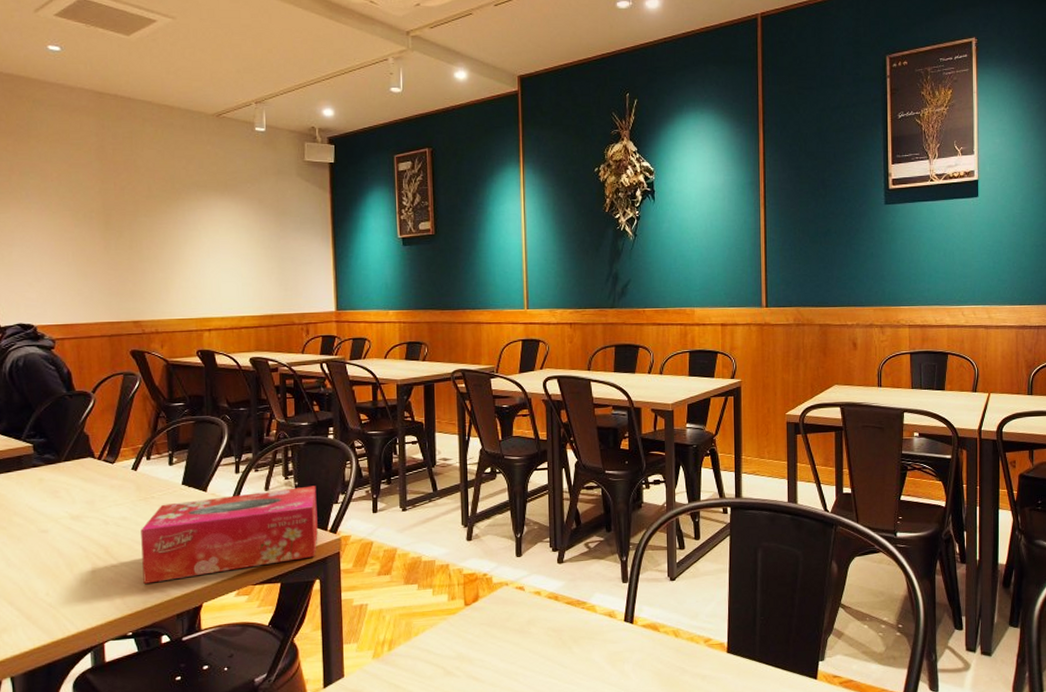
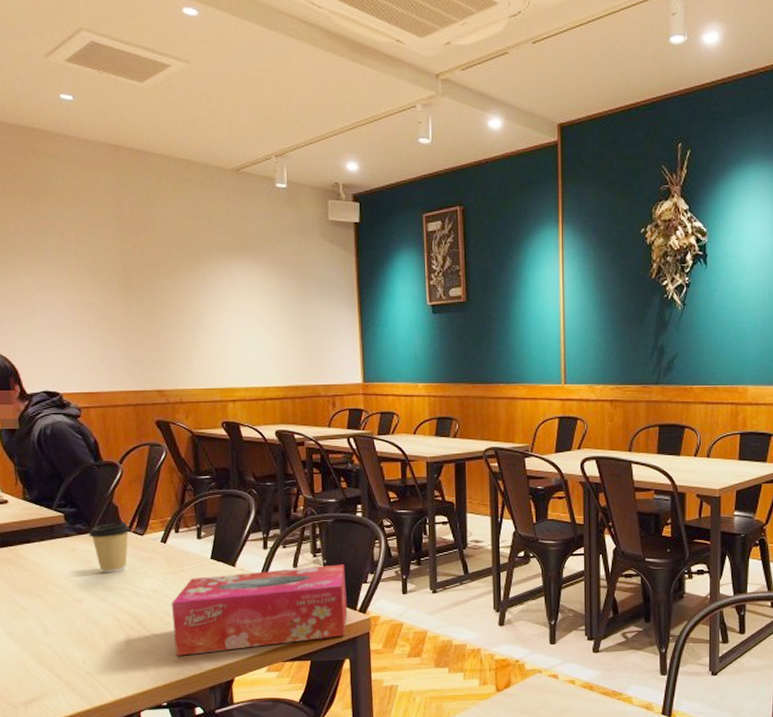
coffee cup: none [58,450,101,503] -> present [89,522,131,574]

